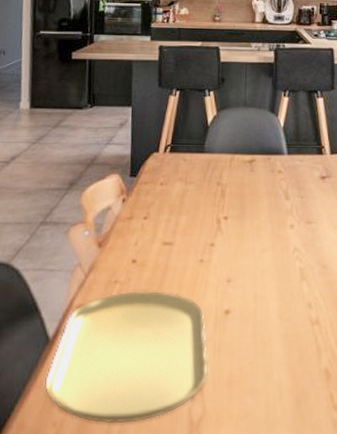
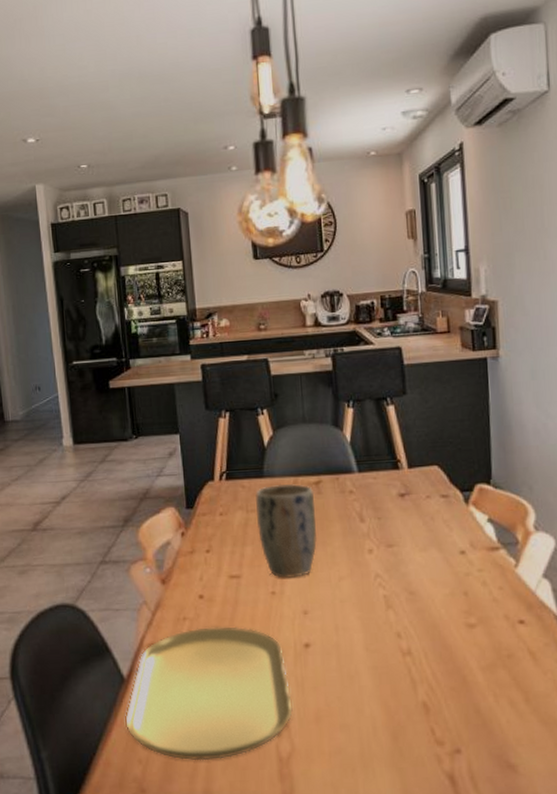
plant pot: none [194,160,248,247] -> present [256,483,317,578]

